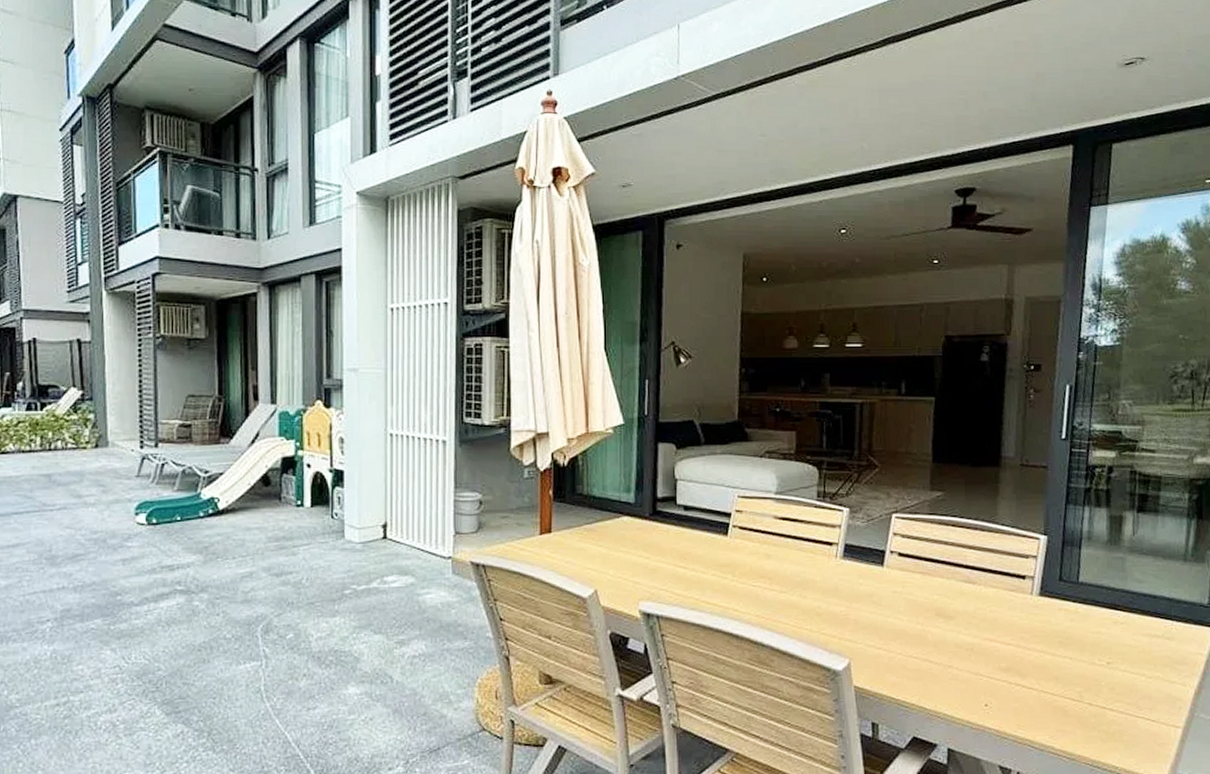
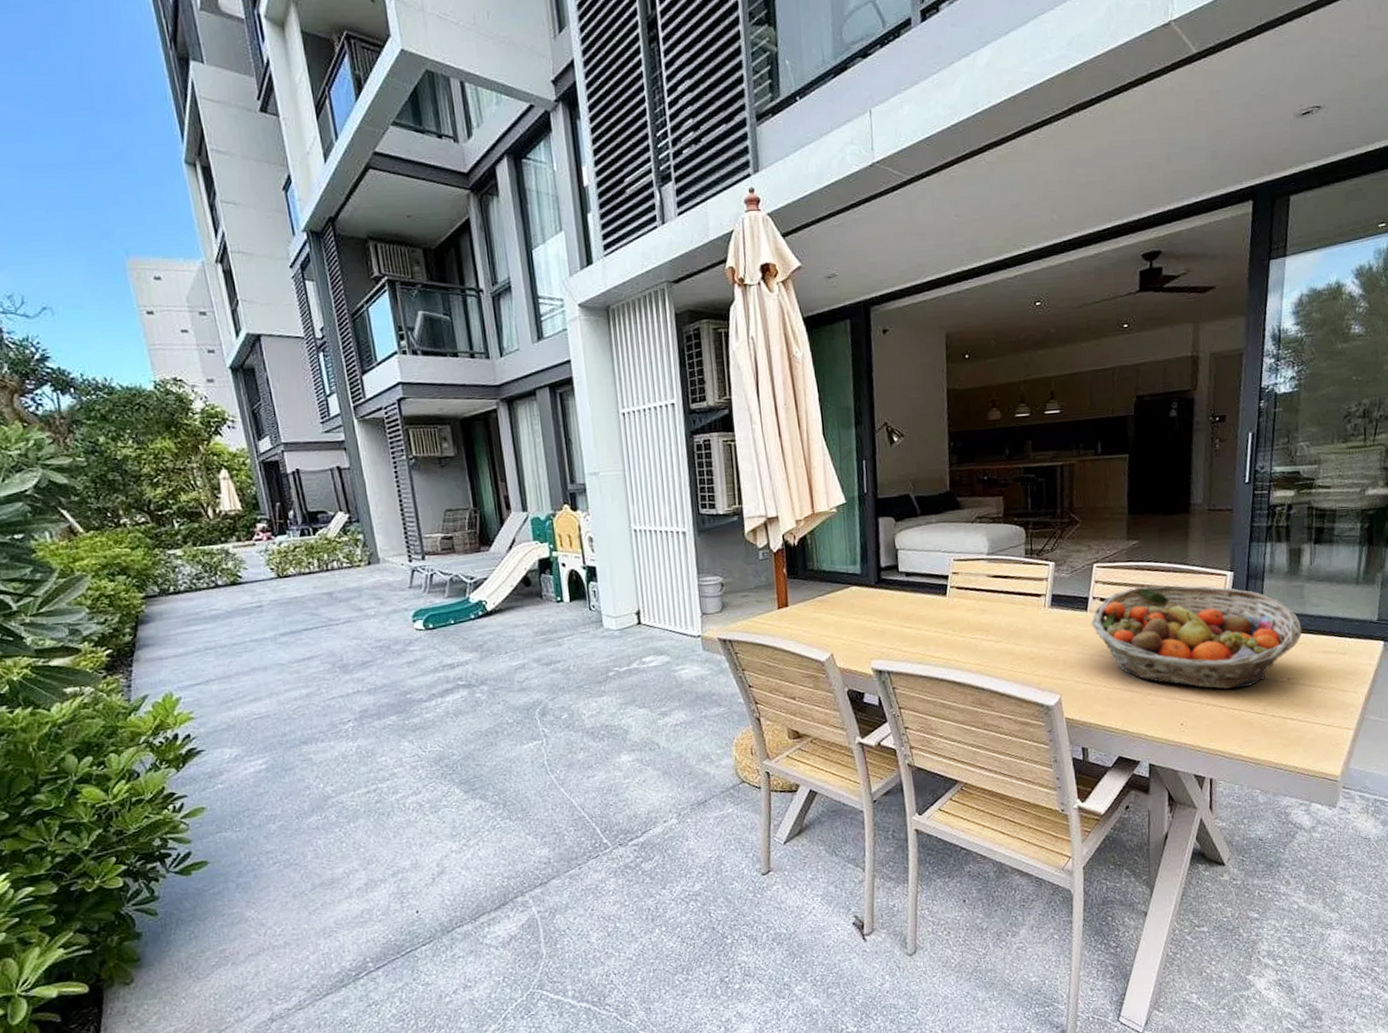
fruit basket: none [887,543,1124,669] -> present [1091,585,1302,690]

